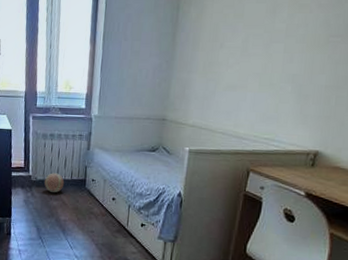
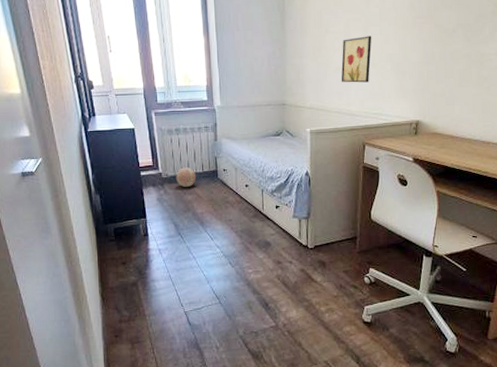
wall art: none [230,53,274,104] -> present [341,36,372,83]

